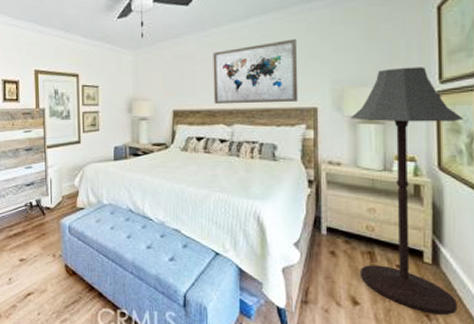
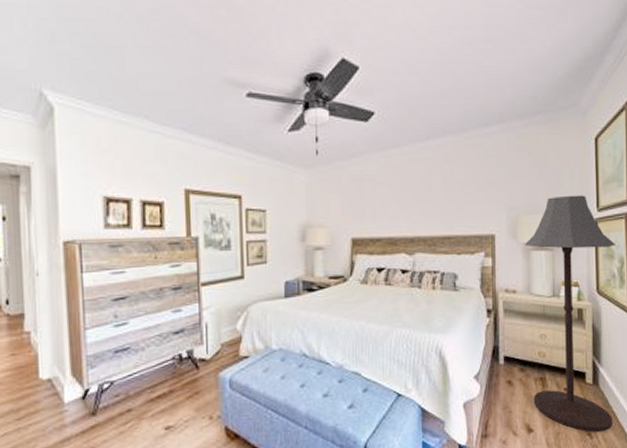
wall art: present [213,38,298,103] -> none [394,163,477,231]

